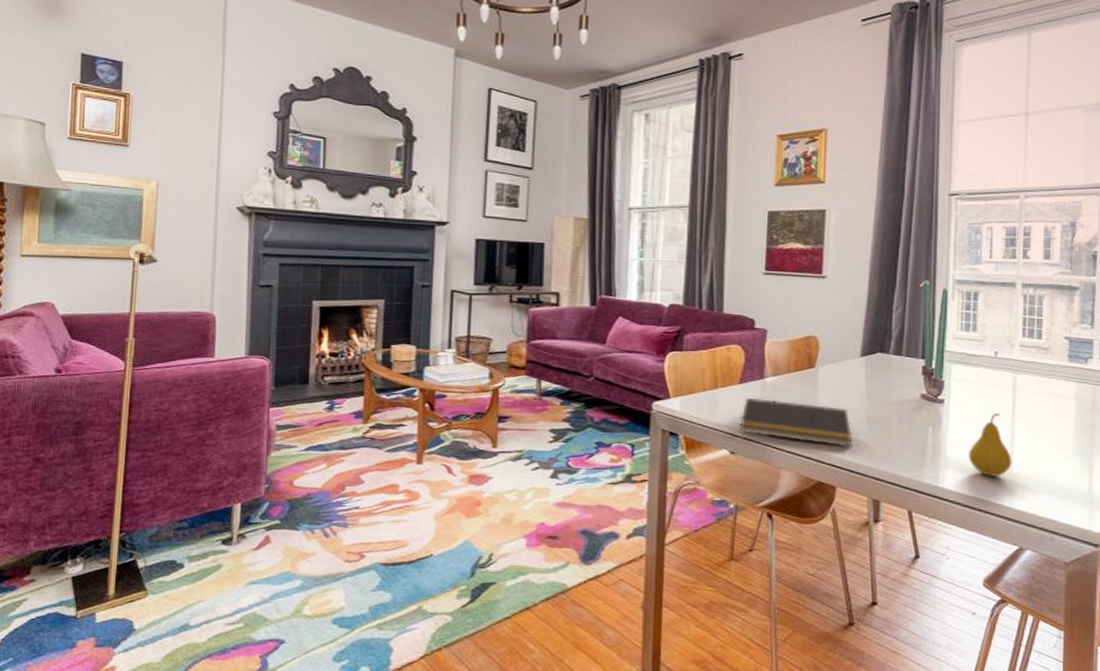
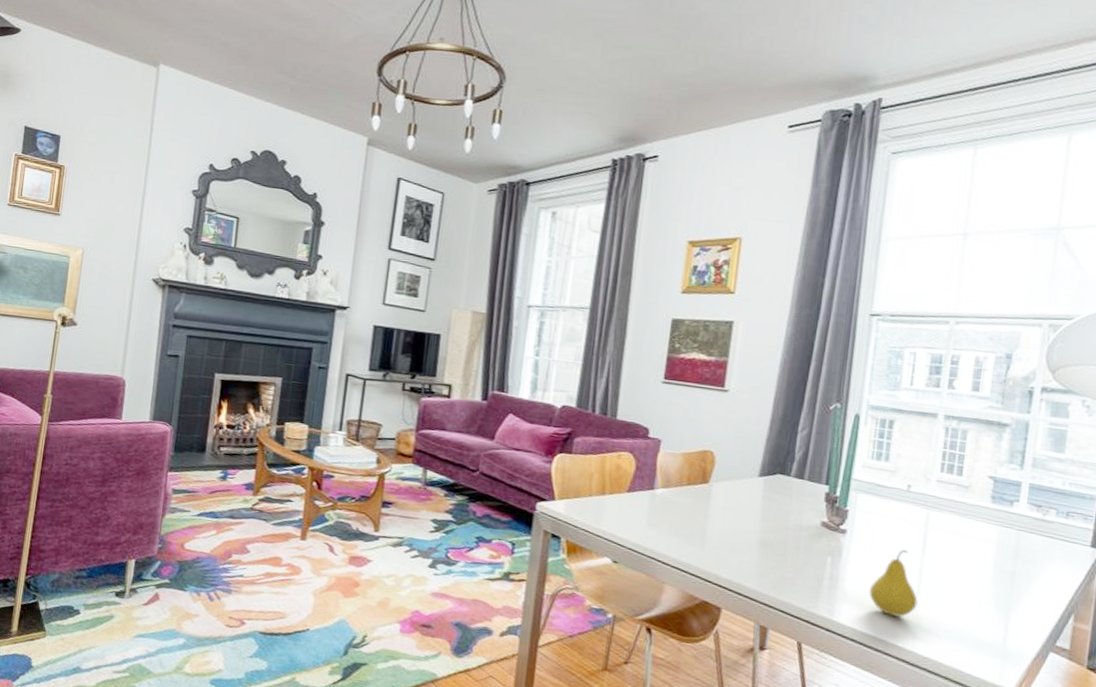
notepad: present [739,397,853,447] -> none [624,508,744,569]

